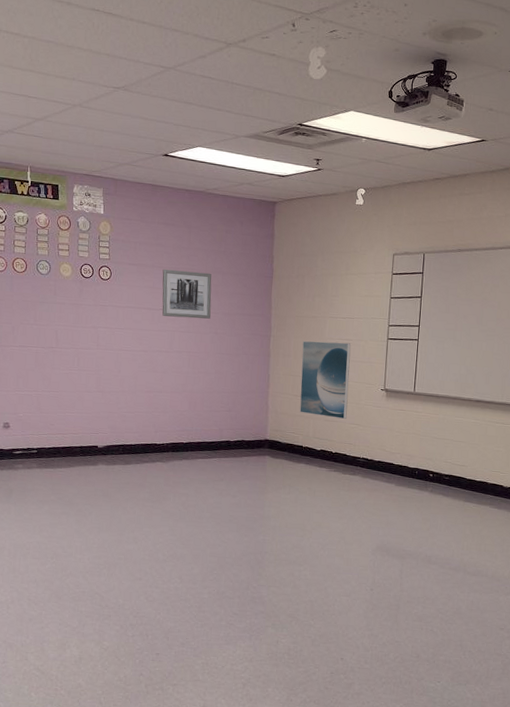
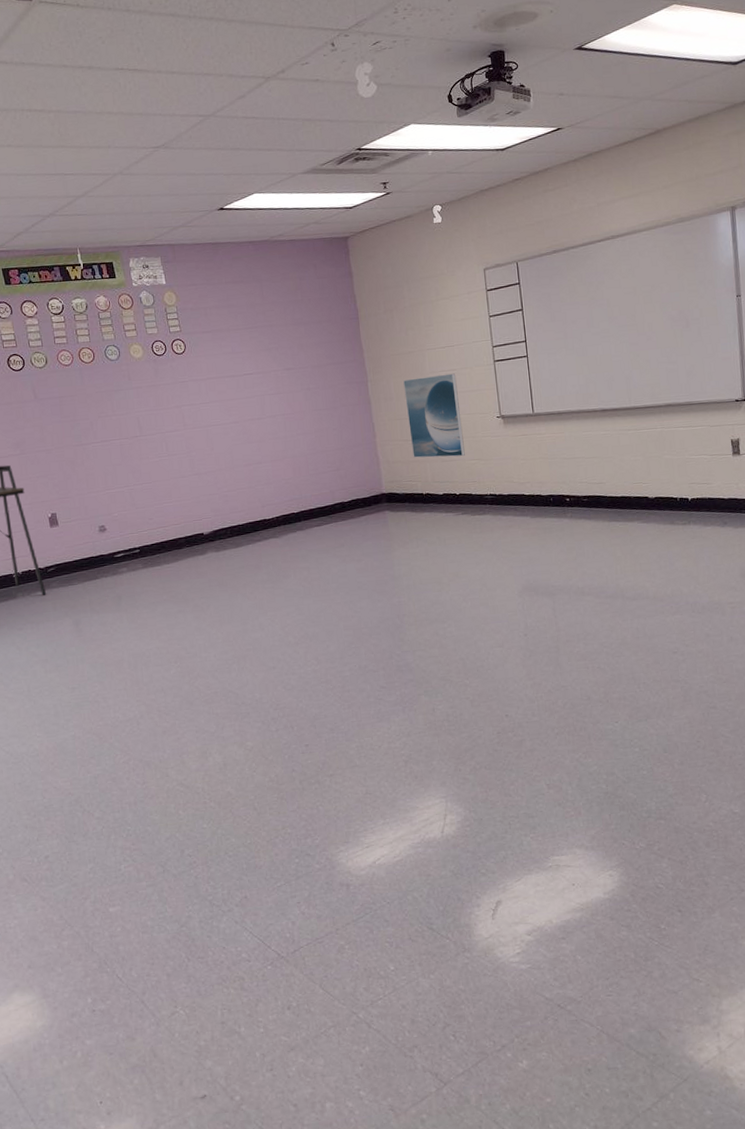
wall art: present [162,269,212,319] -> none [239,326,299,381]

